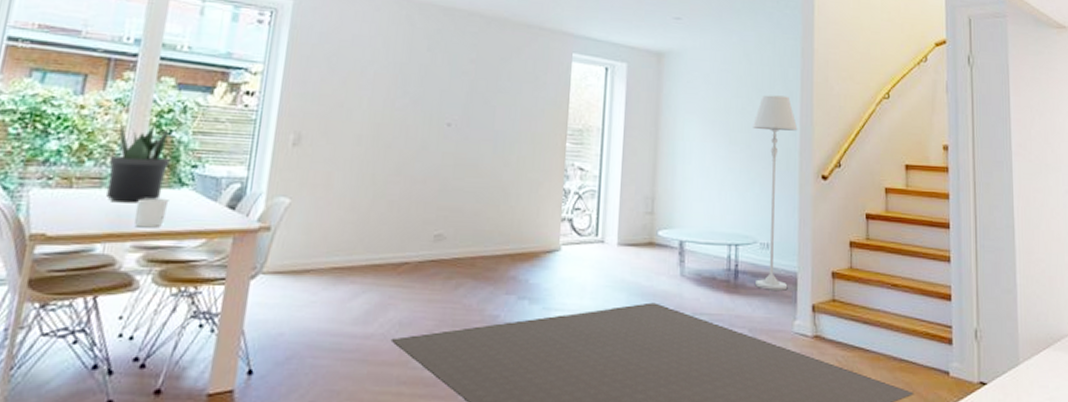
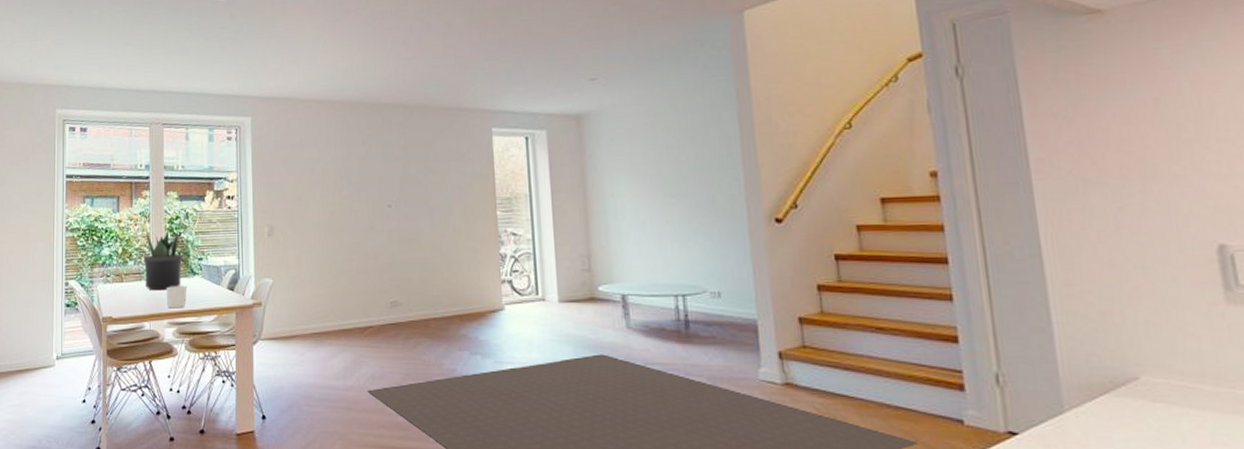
floor lamp: present [752,95,798,292] -> none [687,141,748,340]

